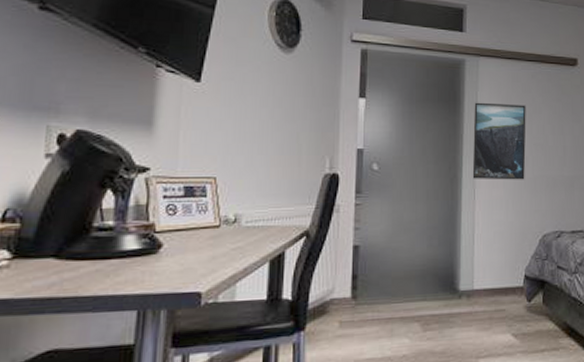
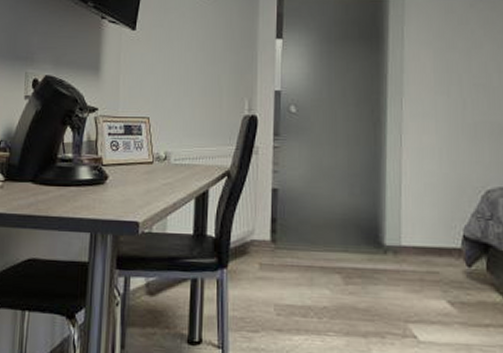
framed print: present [472,102,526,180] -> none [398,38,464,126]

